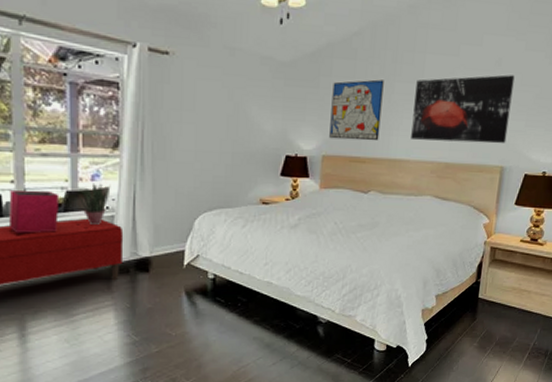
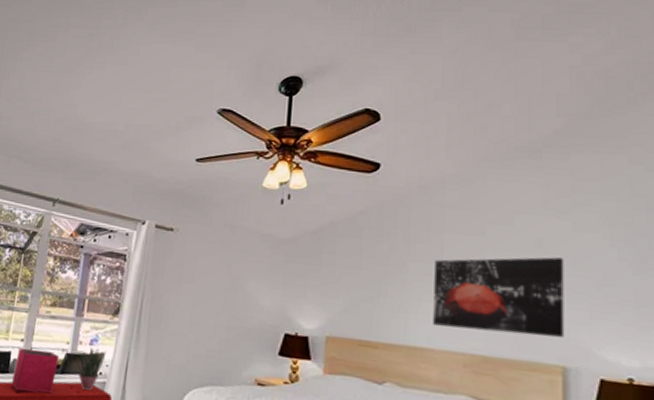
wall art: present [329,79,384,141] -> none [334,258,396,325]

